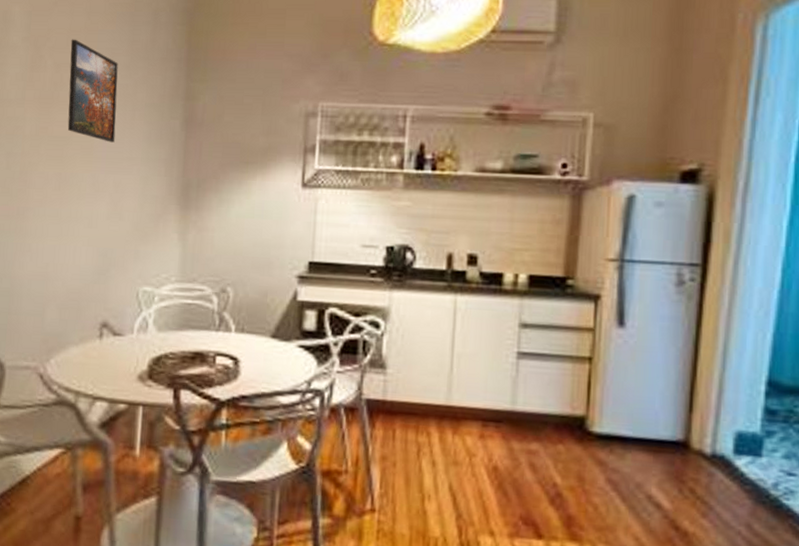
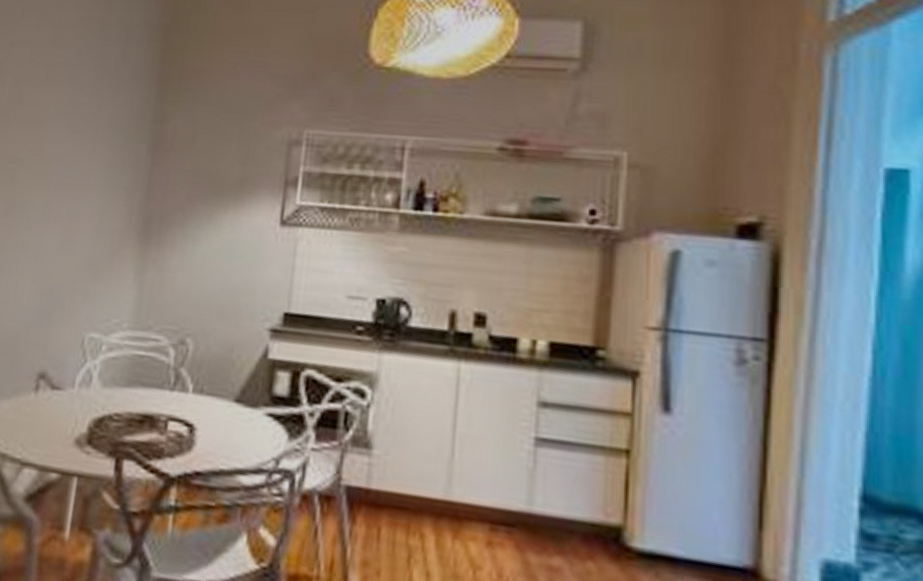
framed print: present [67,39,118,143] -> none [21,53,84,167]

